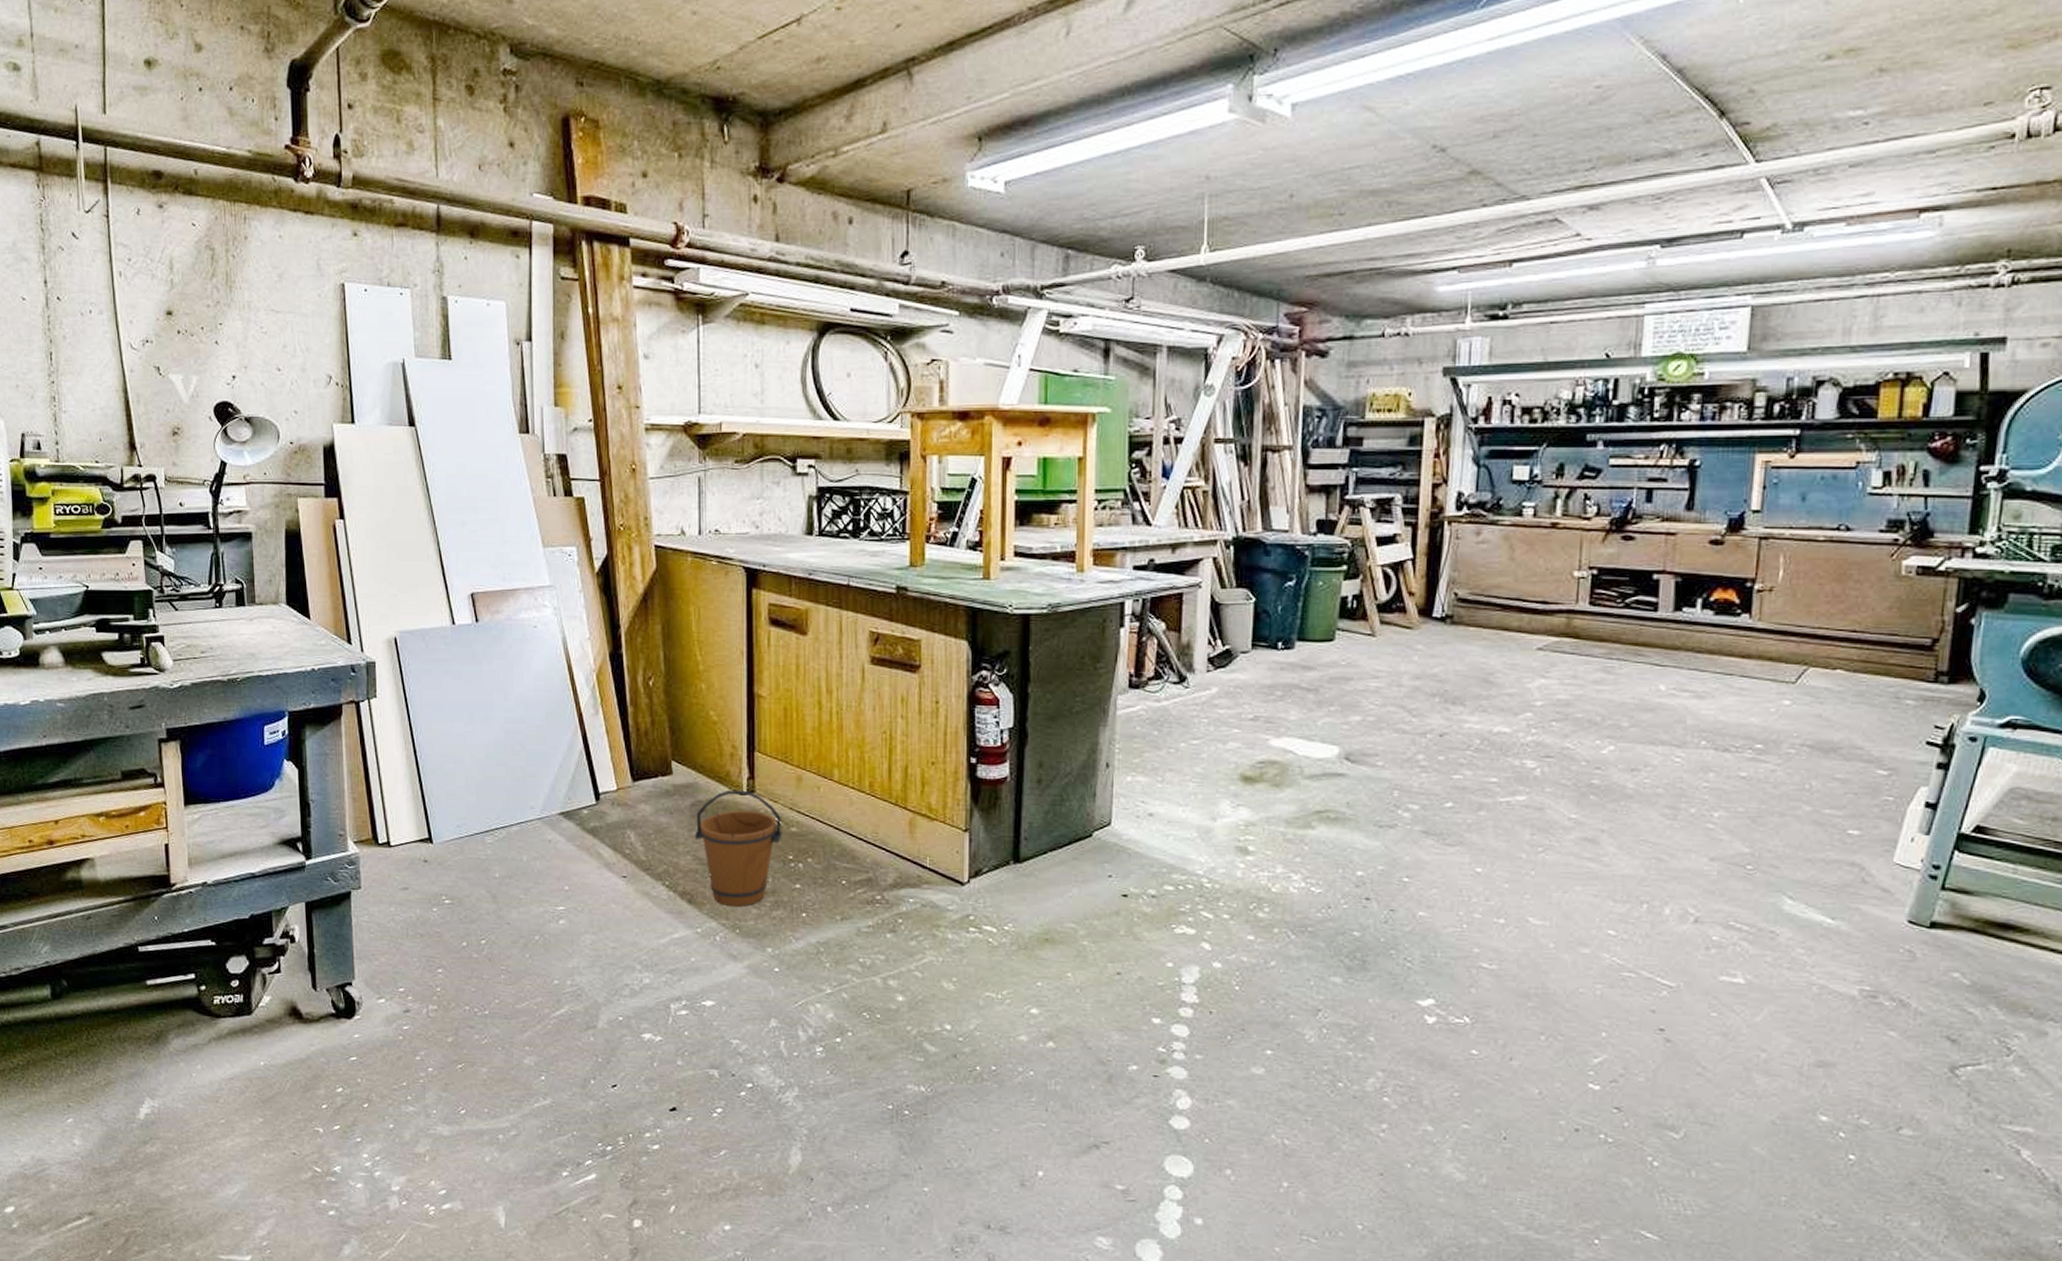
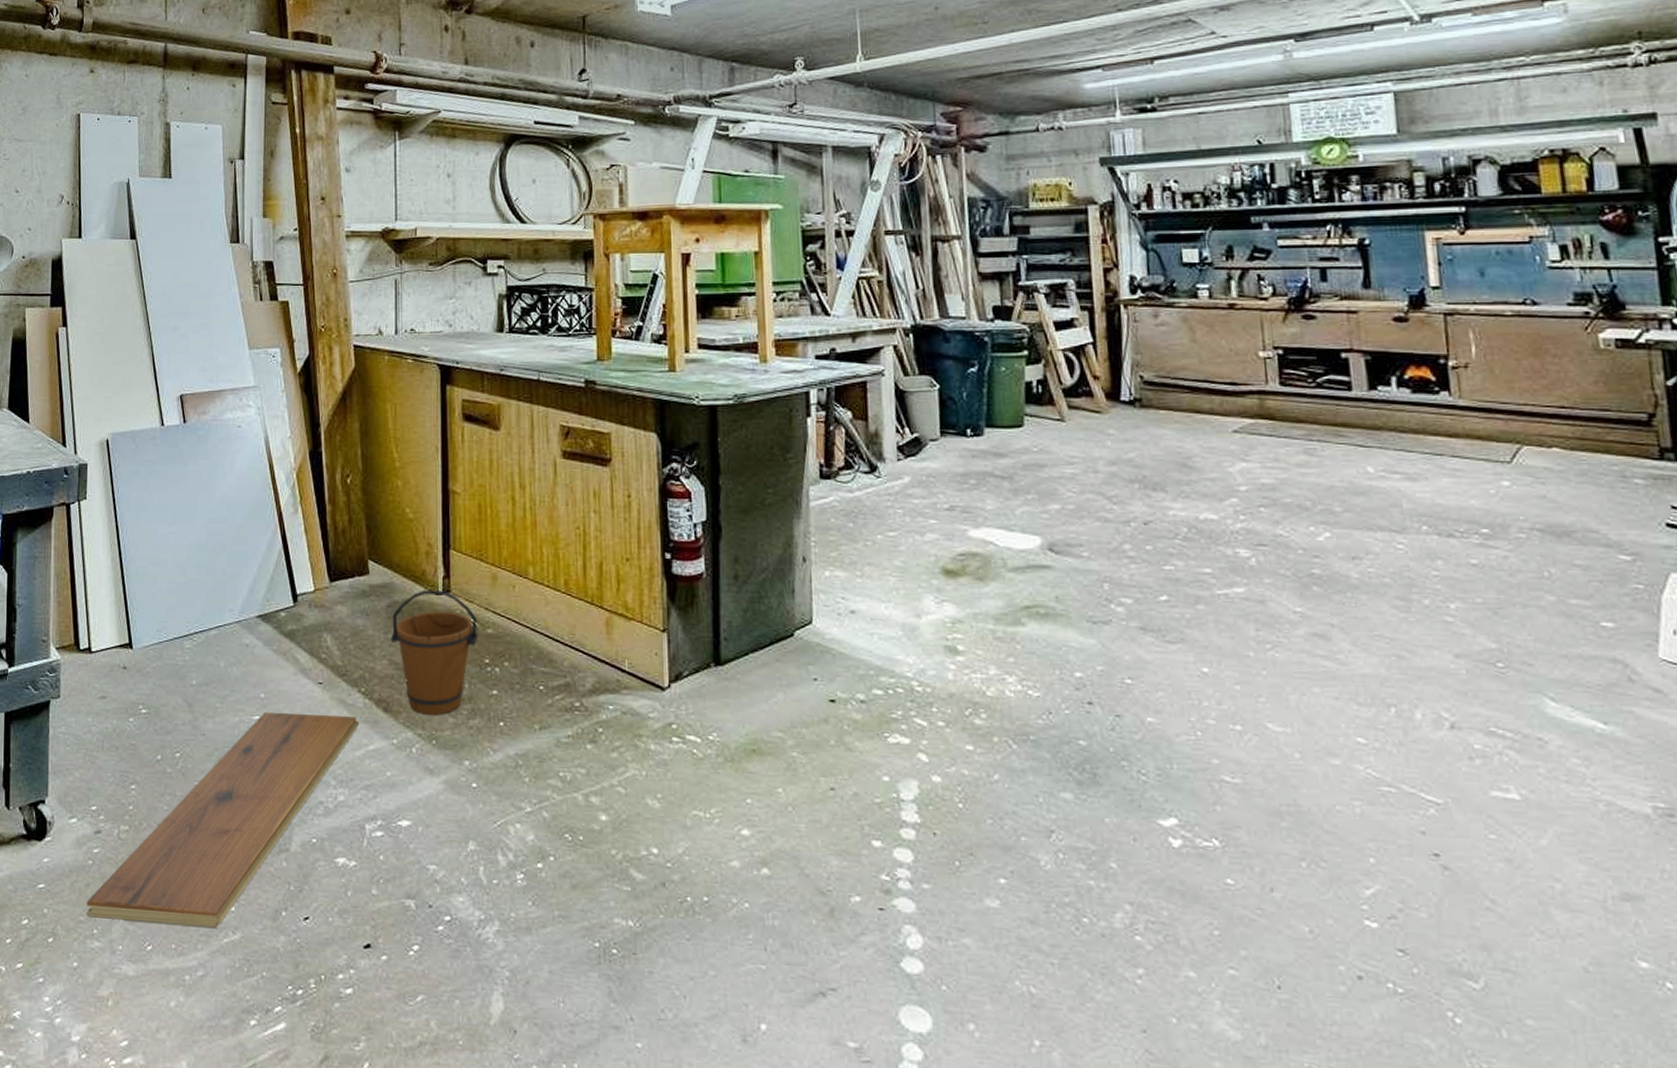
wooden plank: none [399,902,664,1094] -> present [86,711,360,928]

